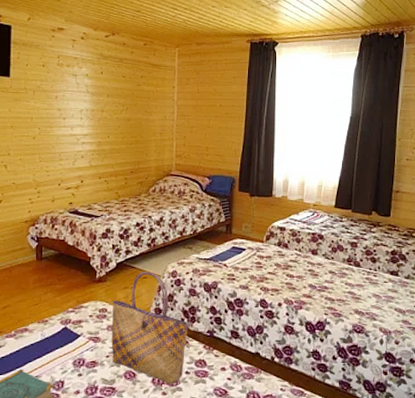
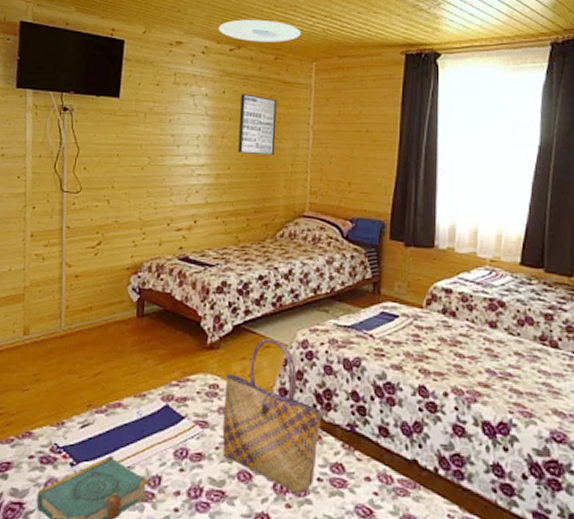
ceiling light: none [95,9,166,30] -> present [219,19,302,42]
wall art: none [115,74,147,126] -> present [237,94,277,156]

